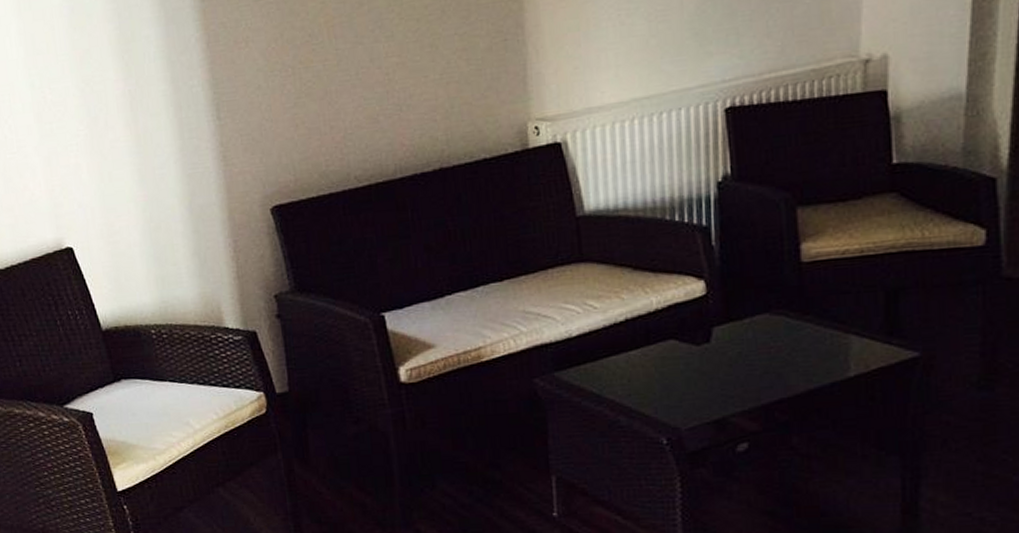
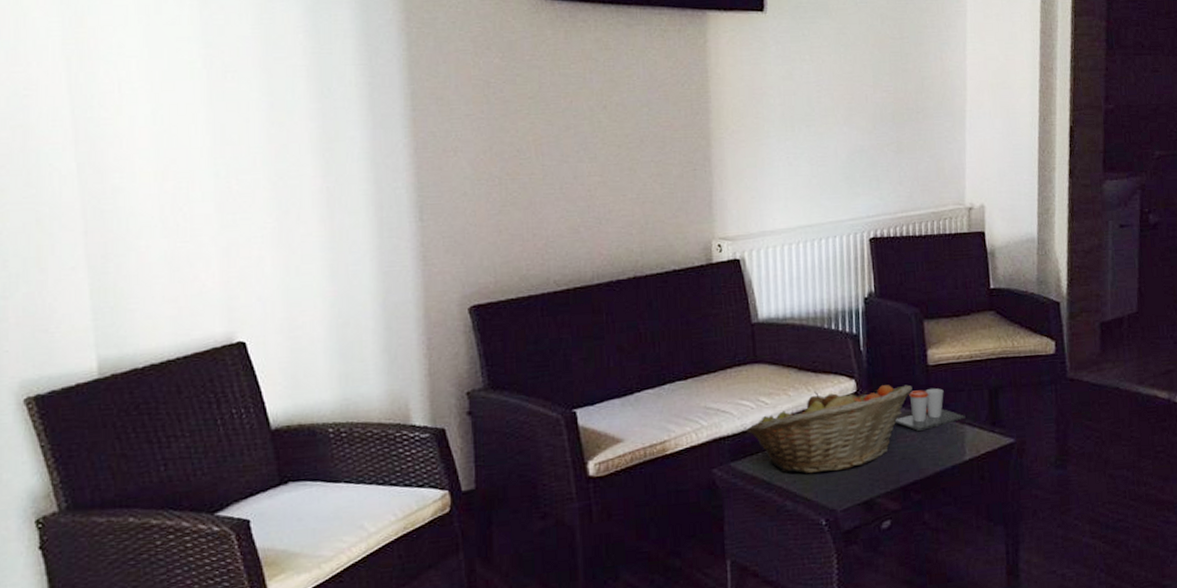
fruit basket: none [572,286,780,387] -> present [746,384,912,474]
cup: none [755,289,851,342] -> present [894,388,966,432]

